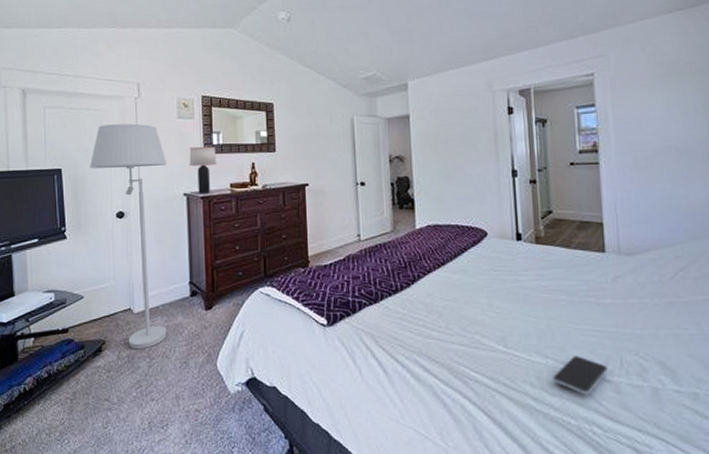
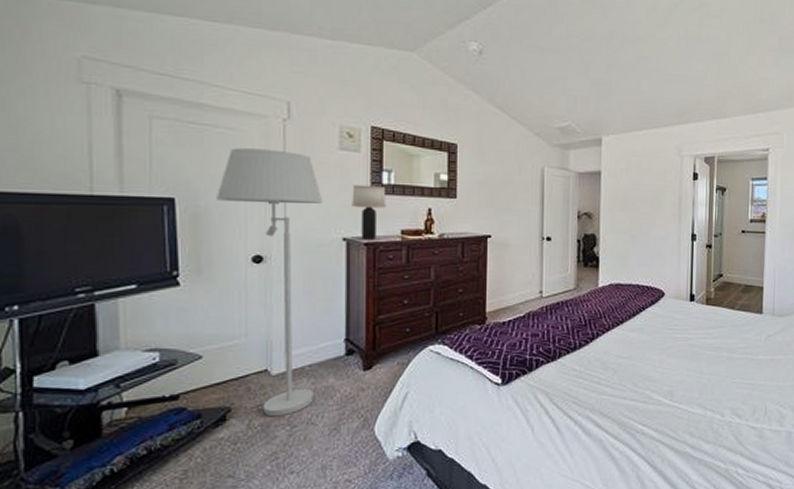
smartphone: present [553,356,608,395] -> none [709,406,754,441]

